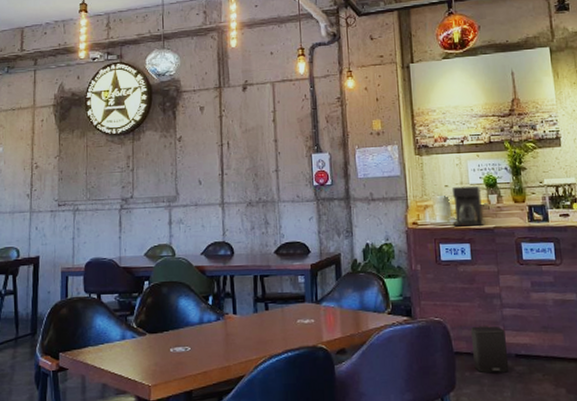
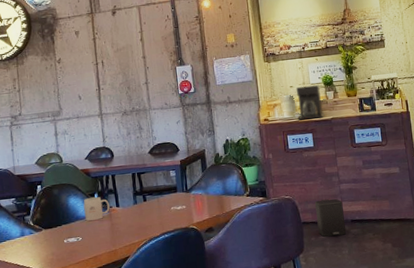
mug: none [195,299,225,329] -> present [83,196,110,222]

